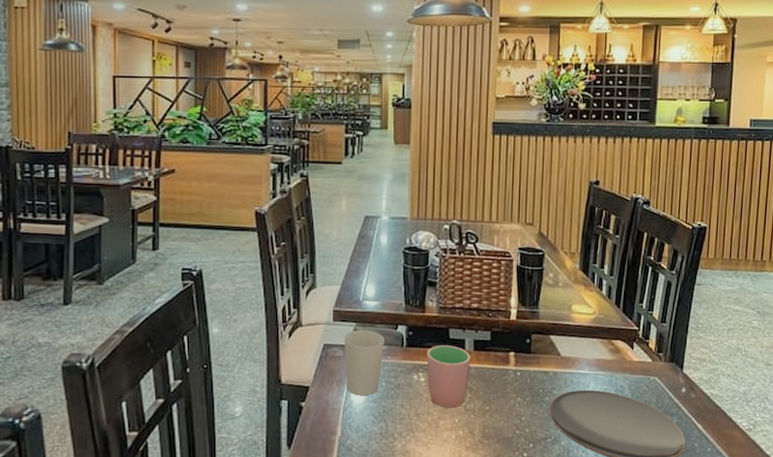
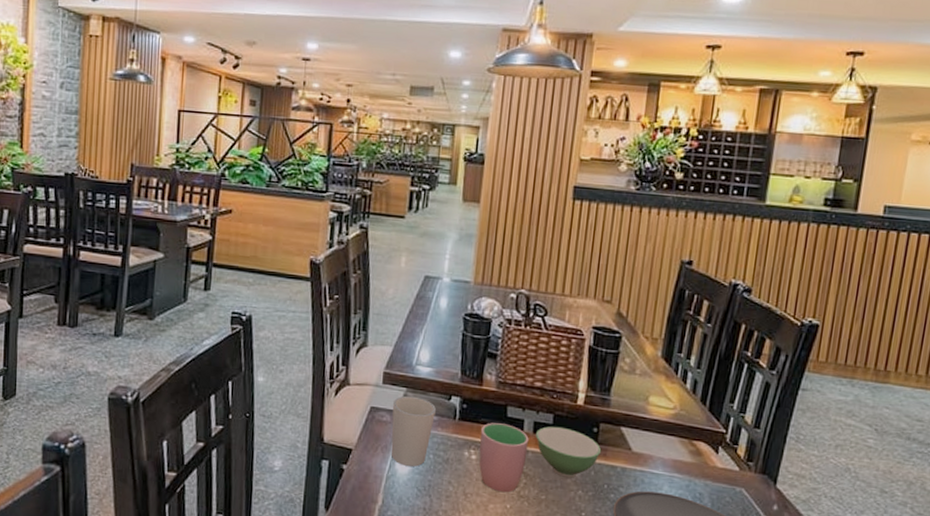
bowl: none [477,342,535,388] -> present [536,426,602,479]

